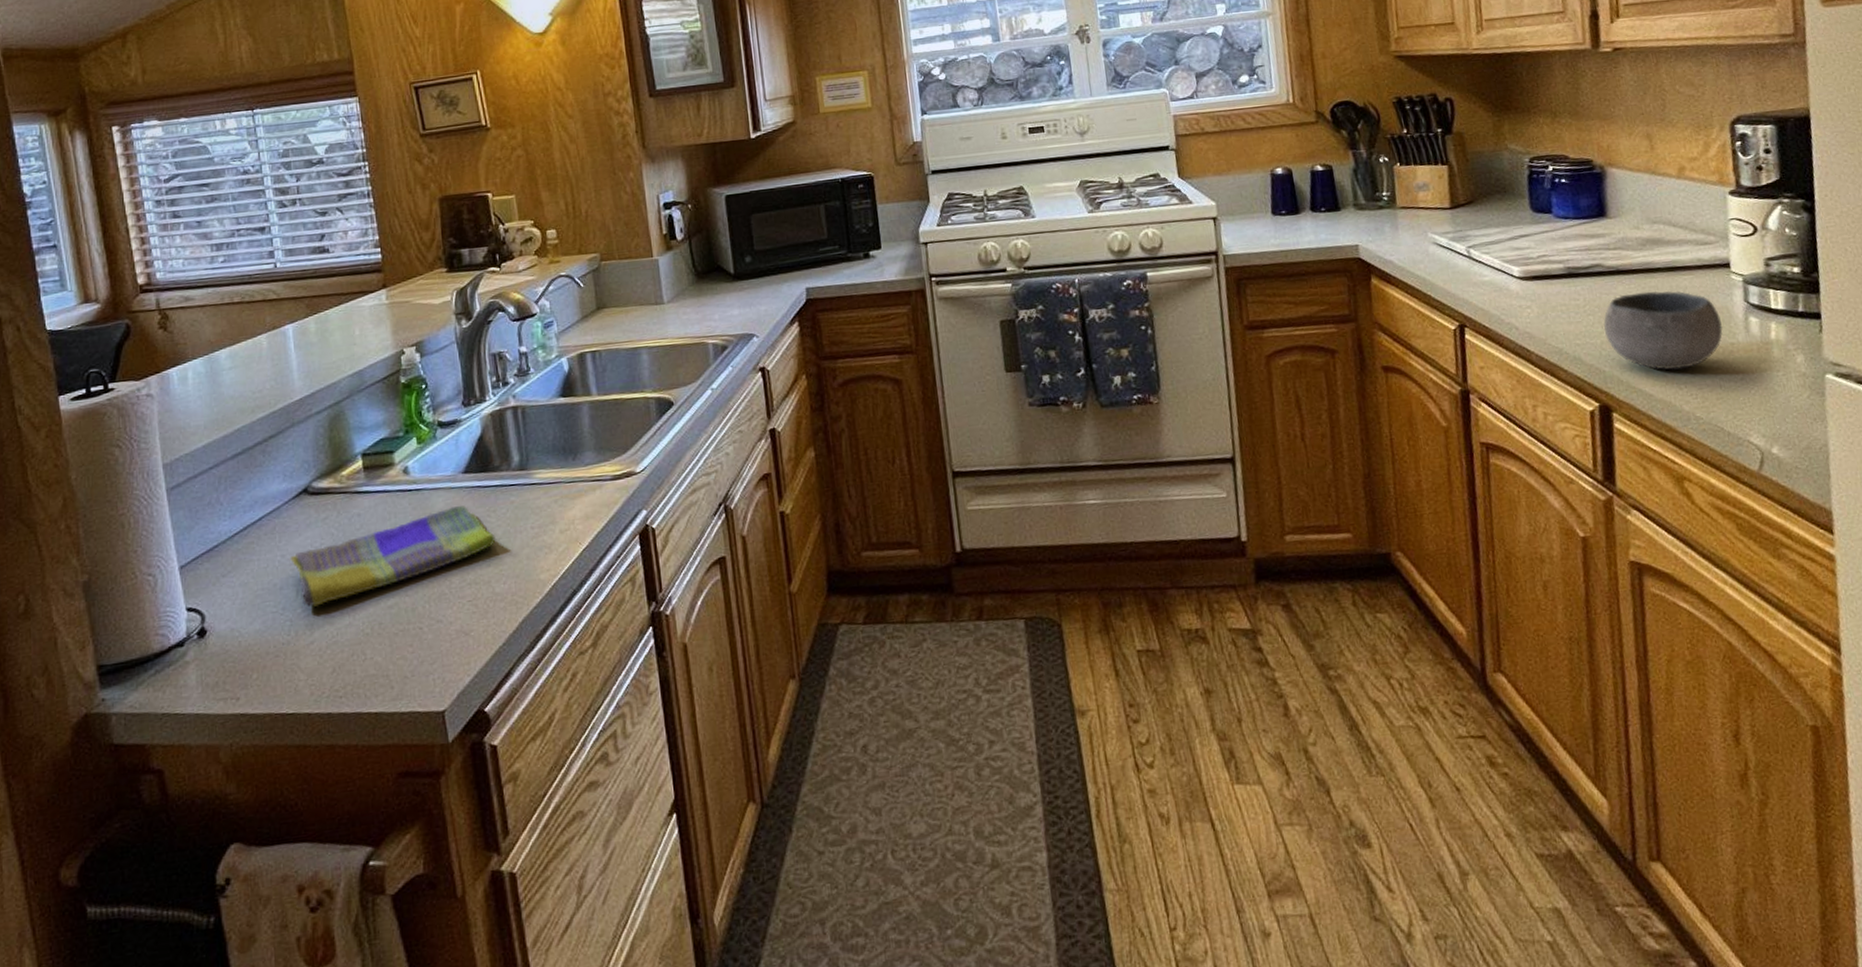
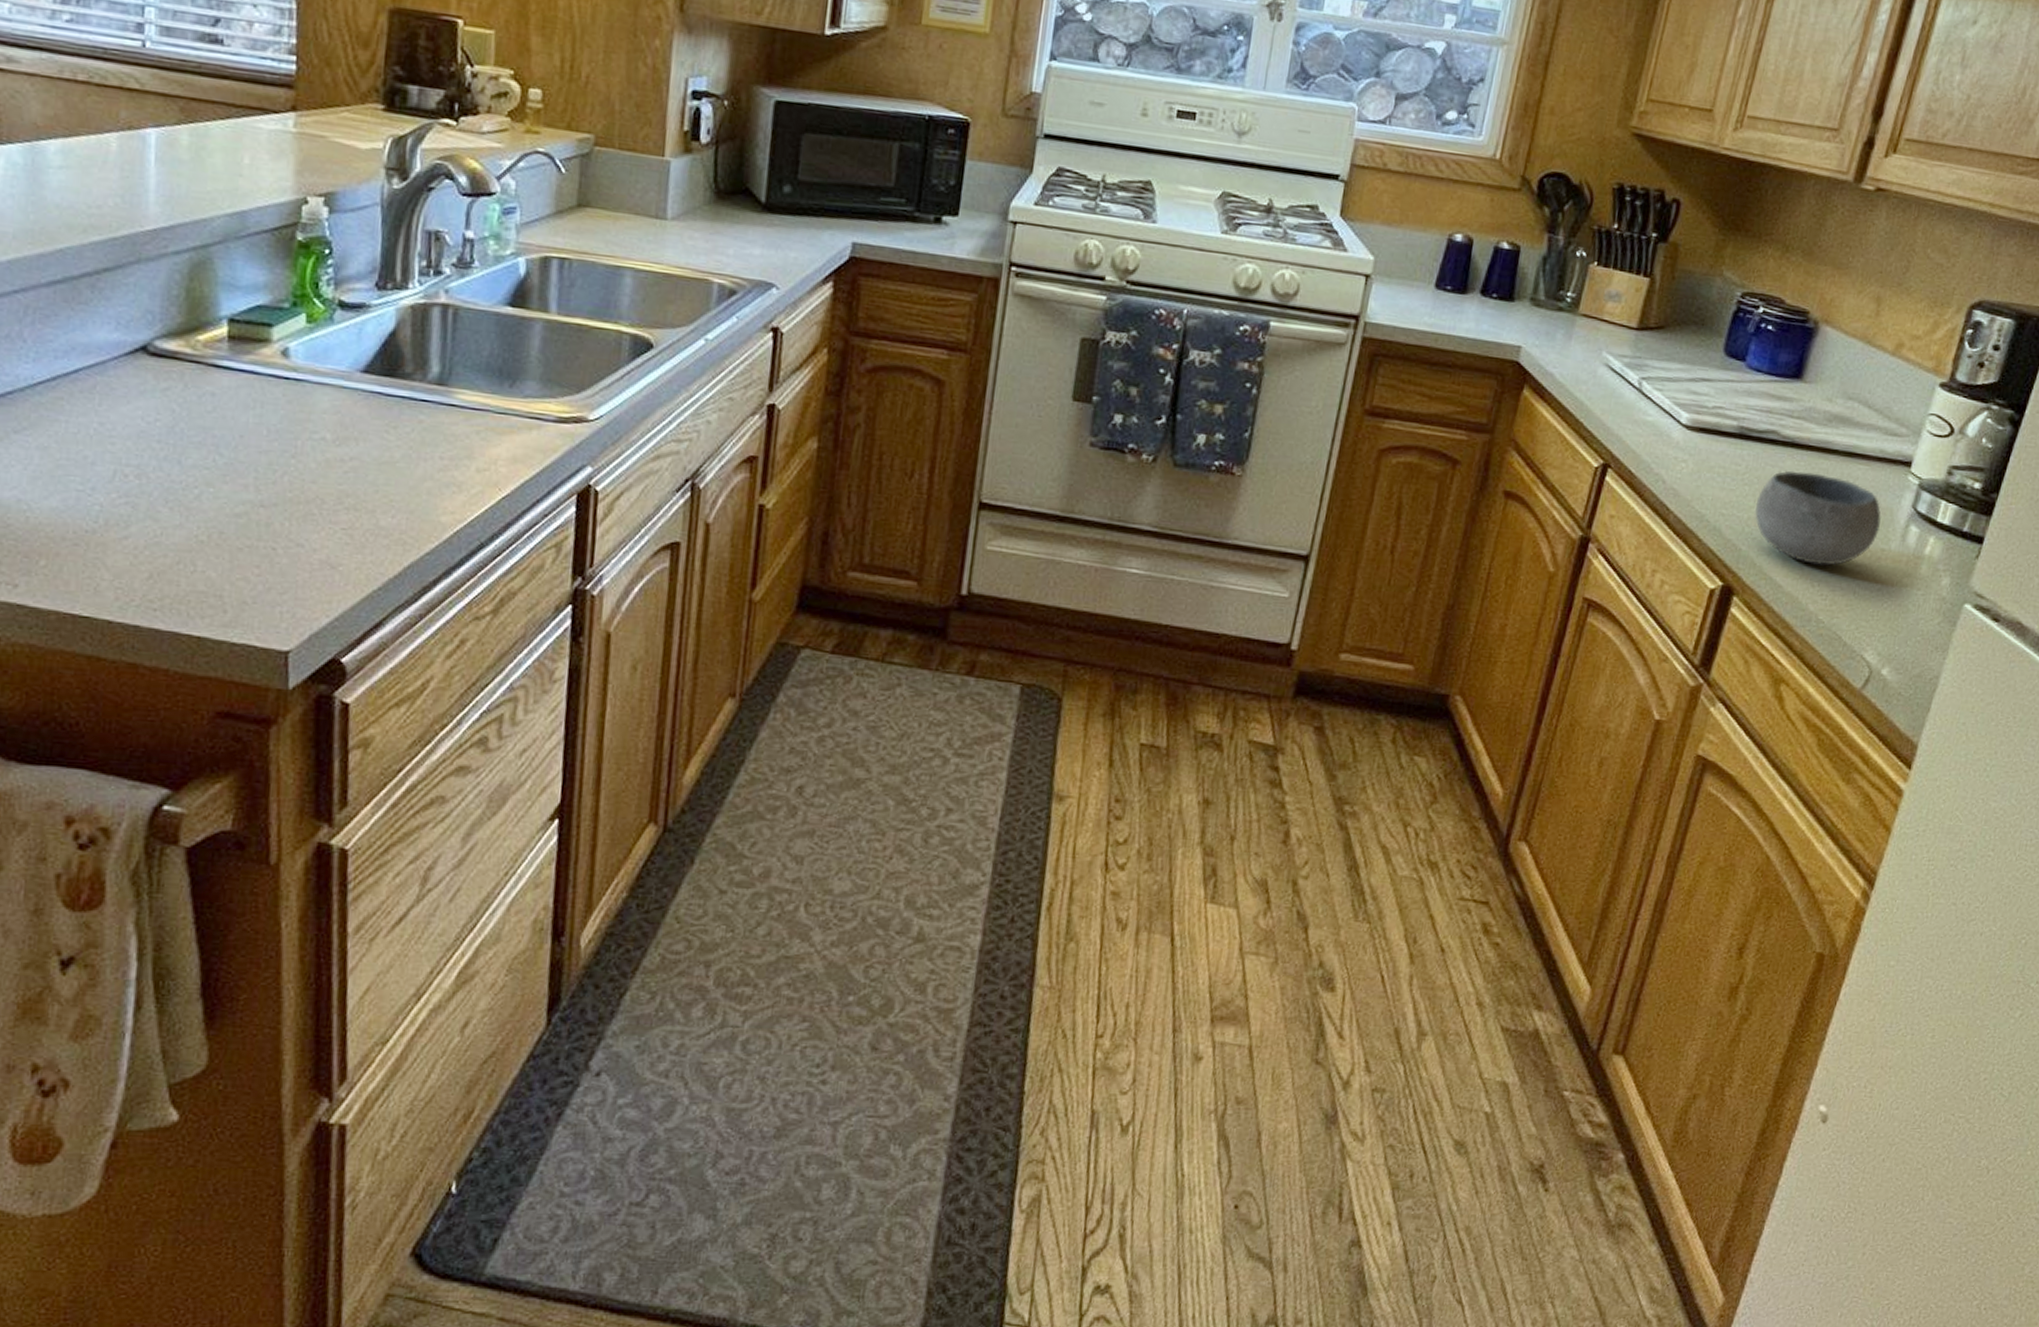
dish towel: present [290,506,496,607] -> none [111,411,391,495]

